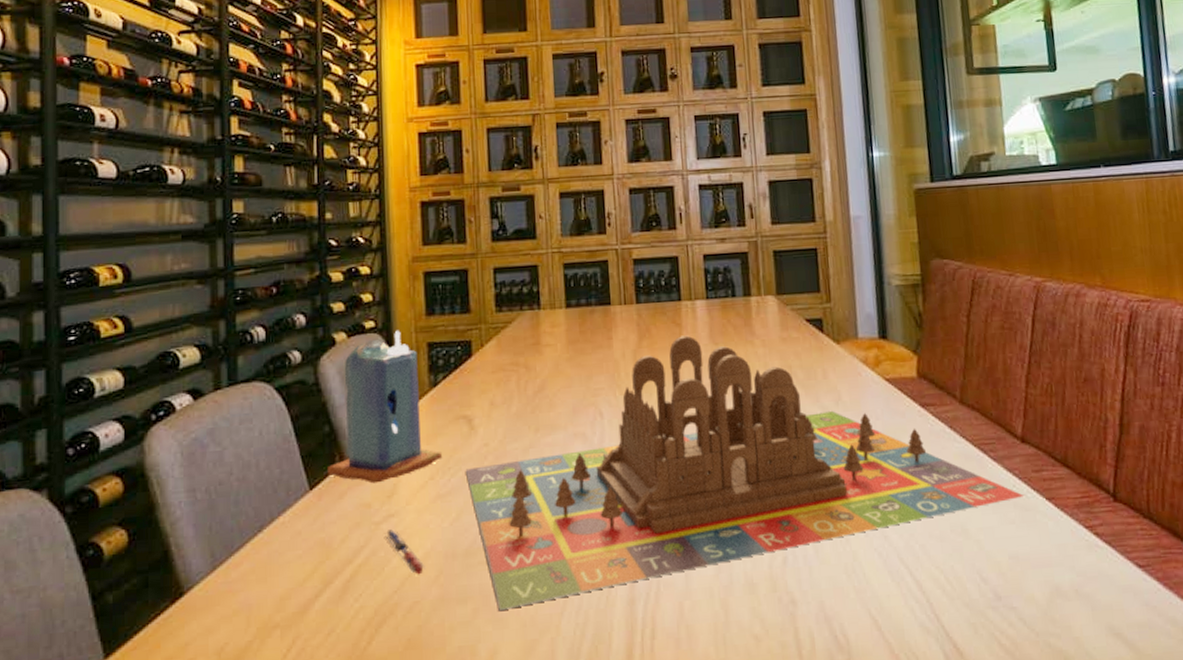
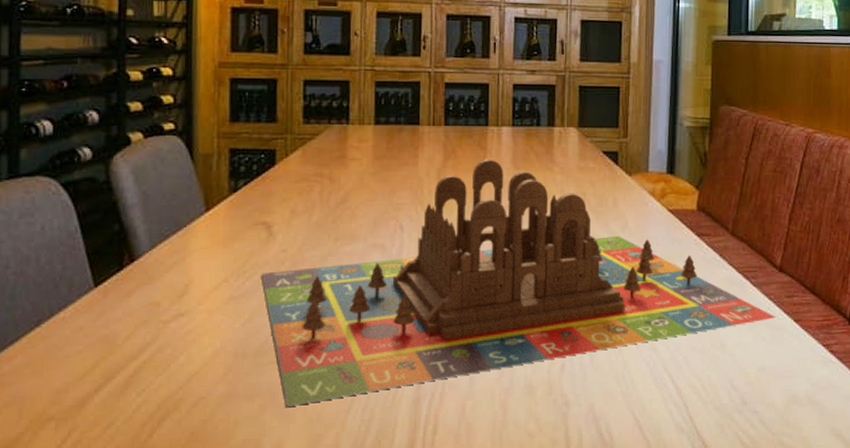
candle: present [328,330,443,484] -> none [115,134,239,283]
pen: present [385,529,425,575] -> none [173,328,214,372]

